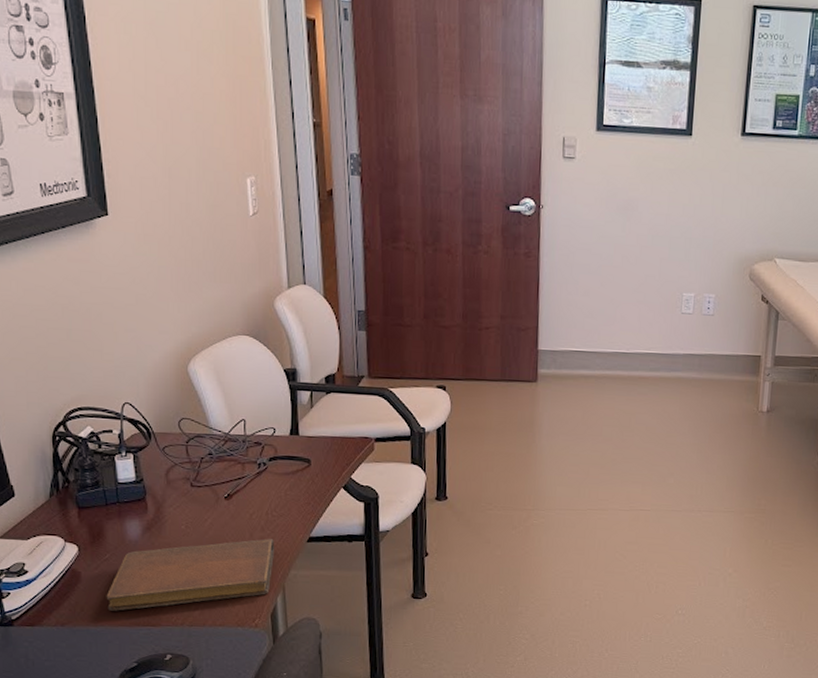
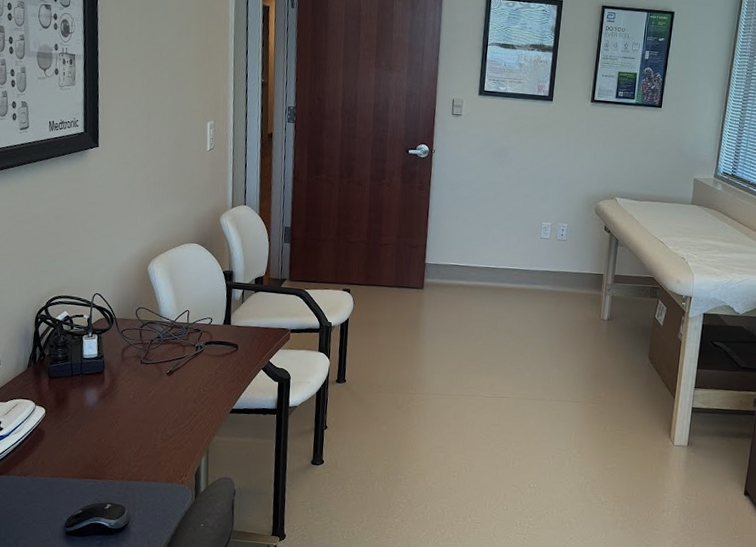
notebook: present [106,538,275,611] -> none [63,409,204,465]

